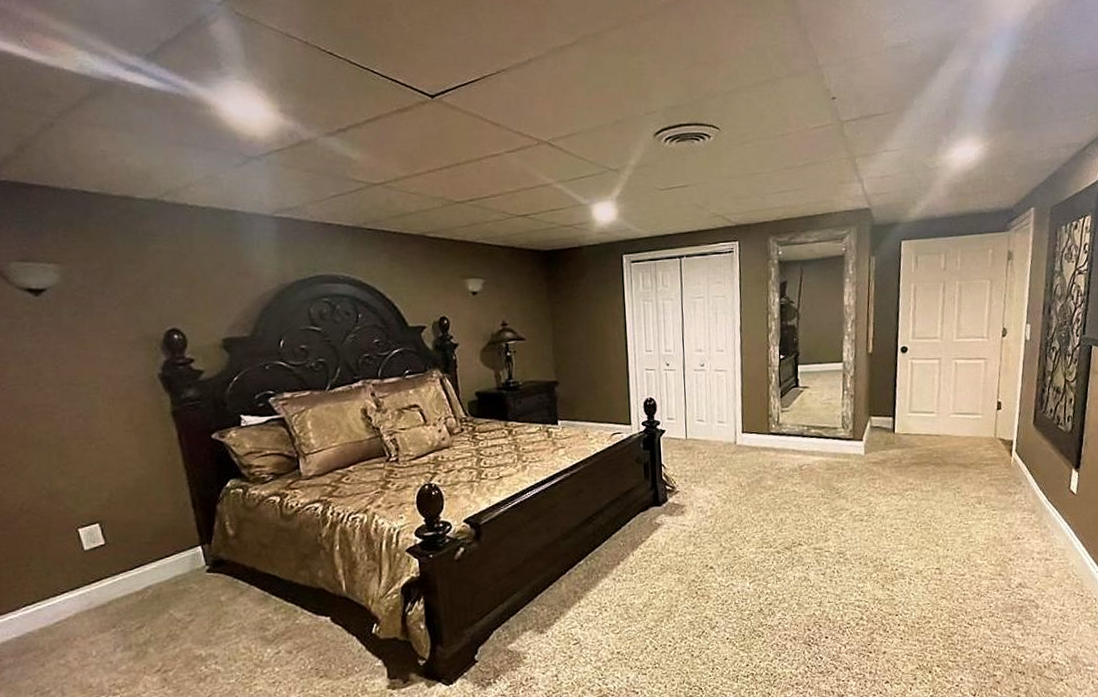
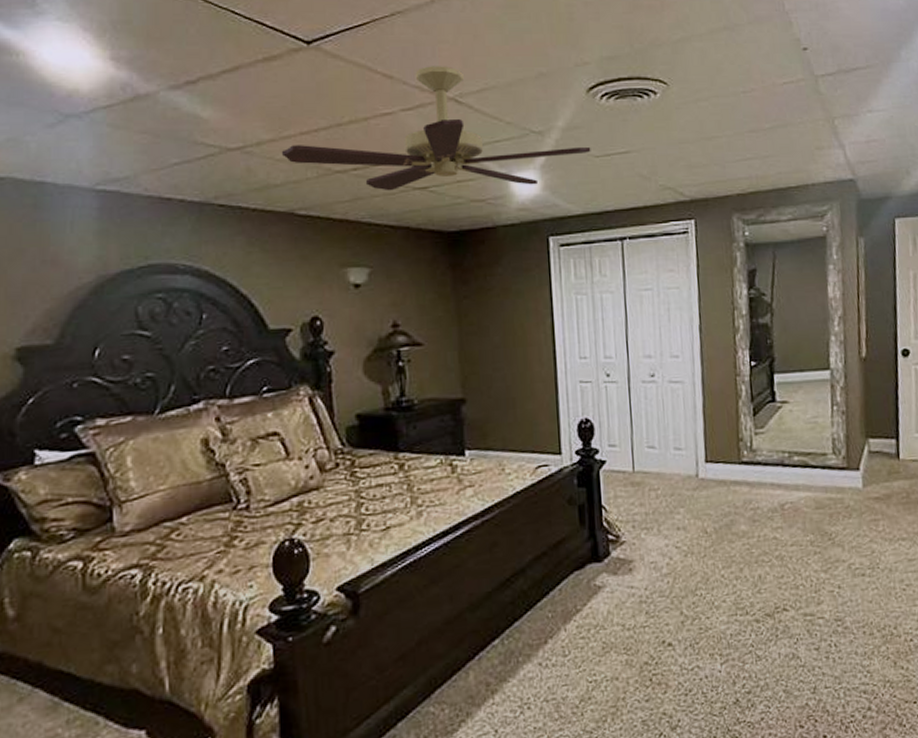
ceiling fan: none [413,115,657,218] -> present [281,66,591,191]

